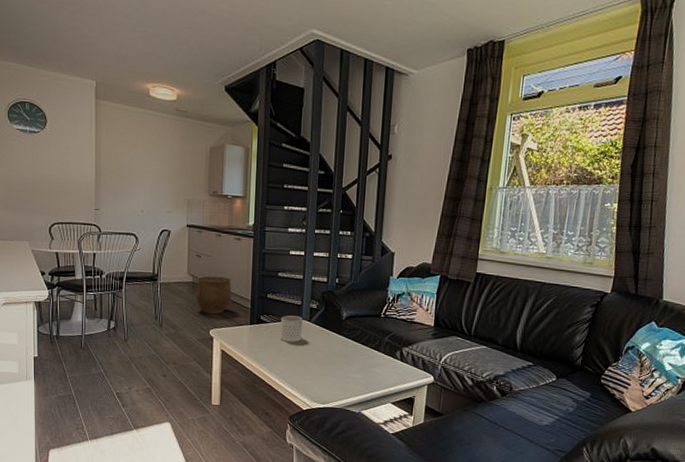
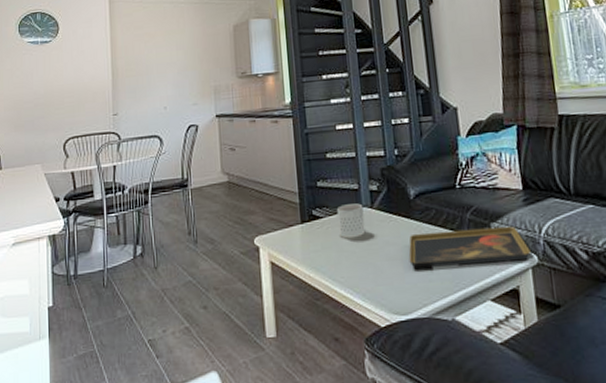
basket: present [195,276,232,314] -> none [233,168,276,219]
decorative tray: none [333,346,429,379] -> present [408,226,531,268]

